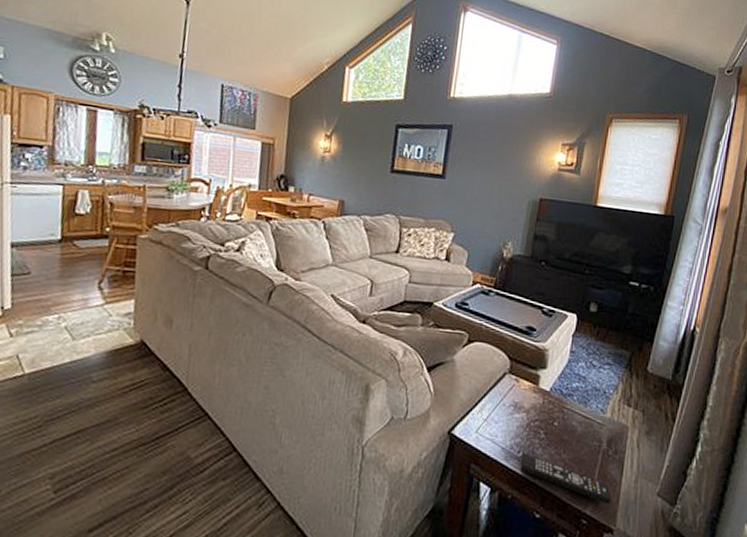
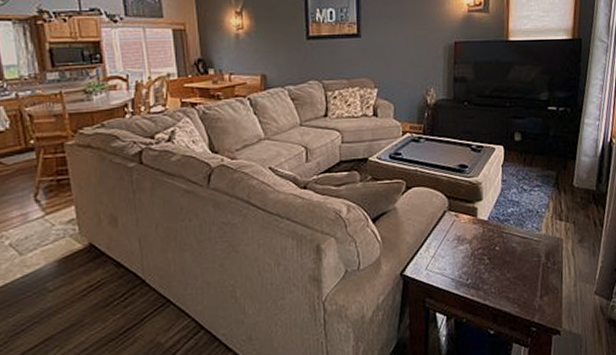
remote control: present [519,452,612,504] -> none [469,279,555,310]

